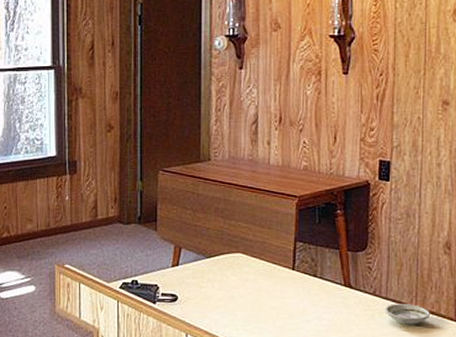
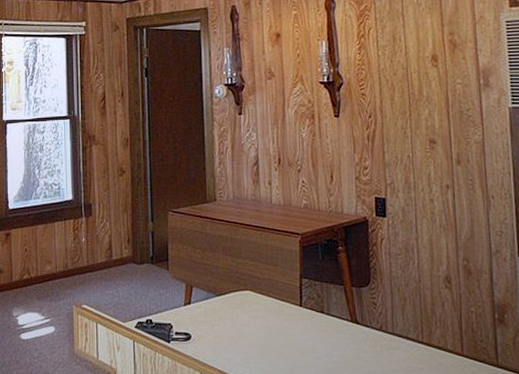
saucer: present [385,303,430,325] -> none [392,339,437,361]

